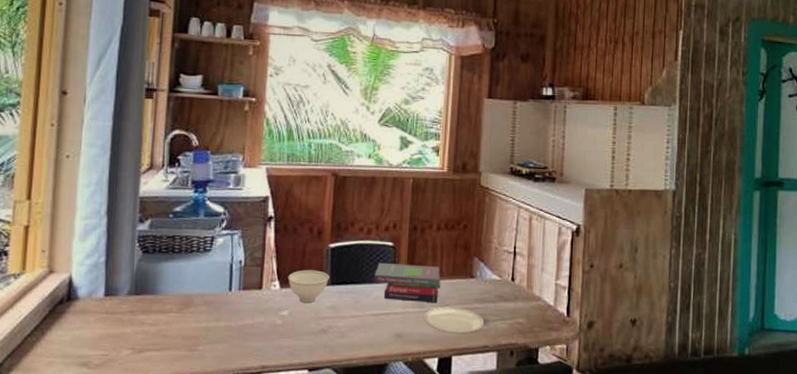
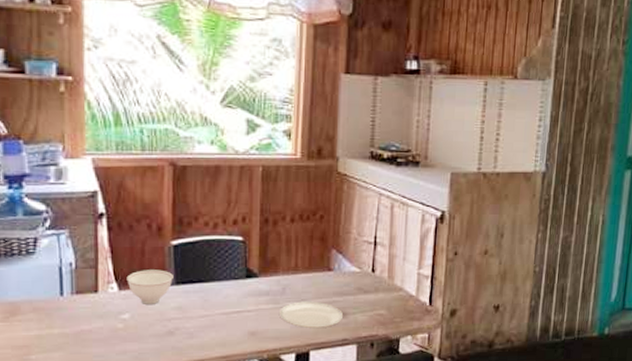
books: present [374,262,441,302] -> none [223,258,296,298]

